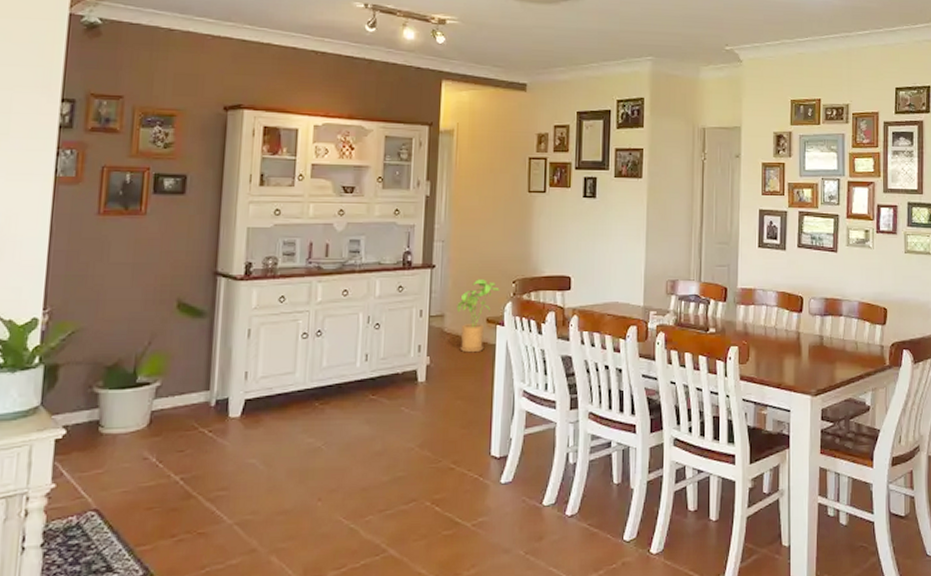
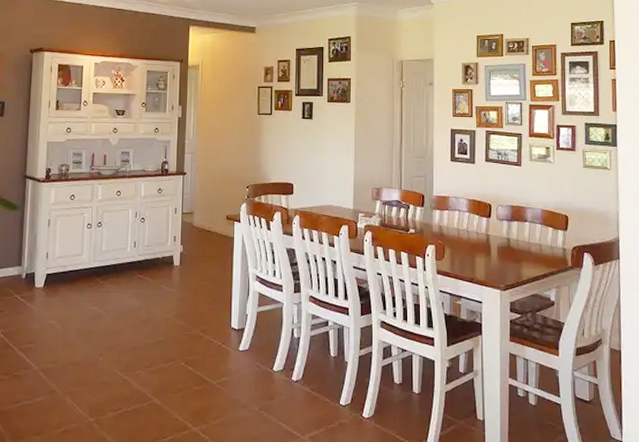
house plant: present [457,279,500,353] -> none [203,184,236,244]

